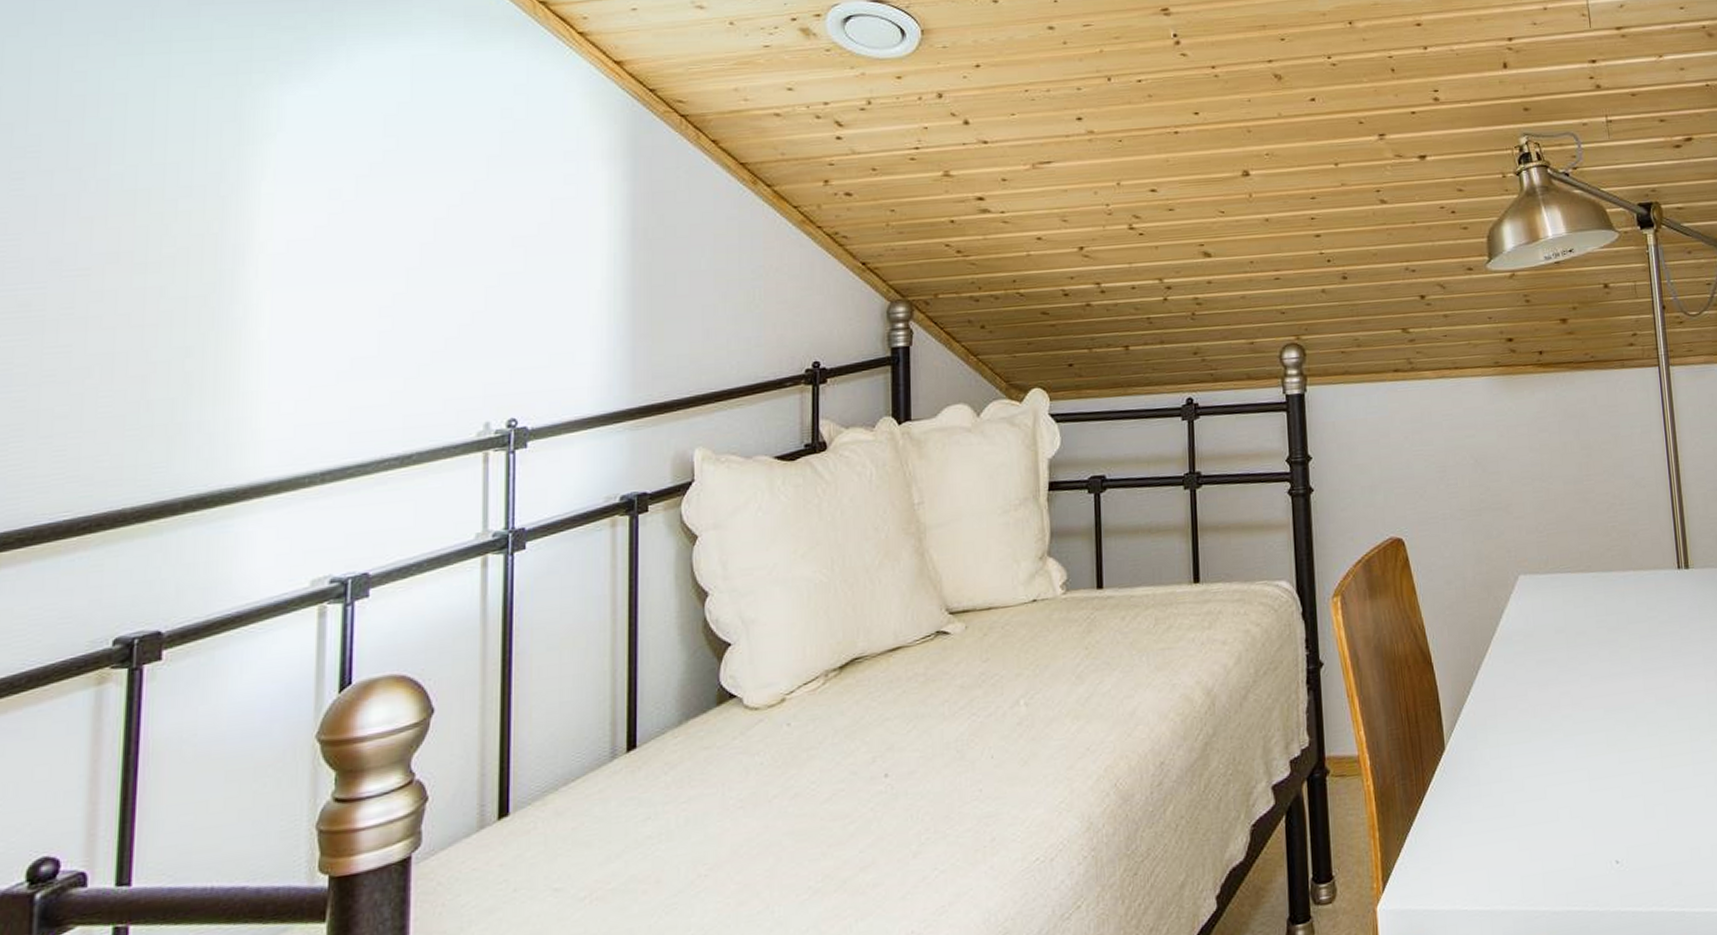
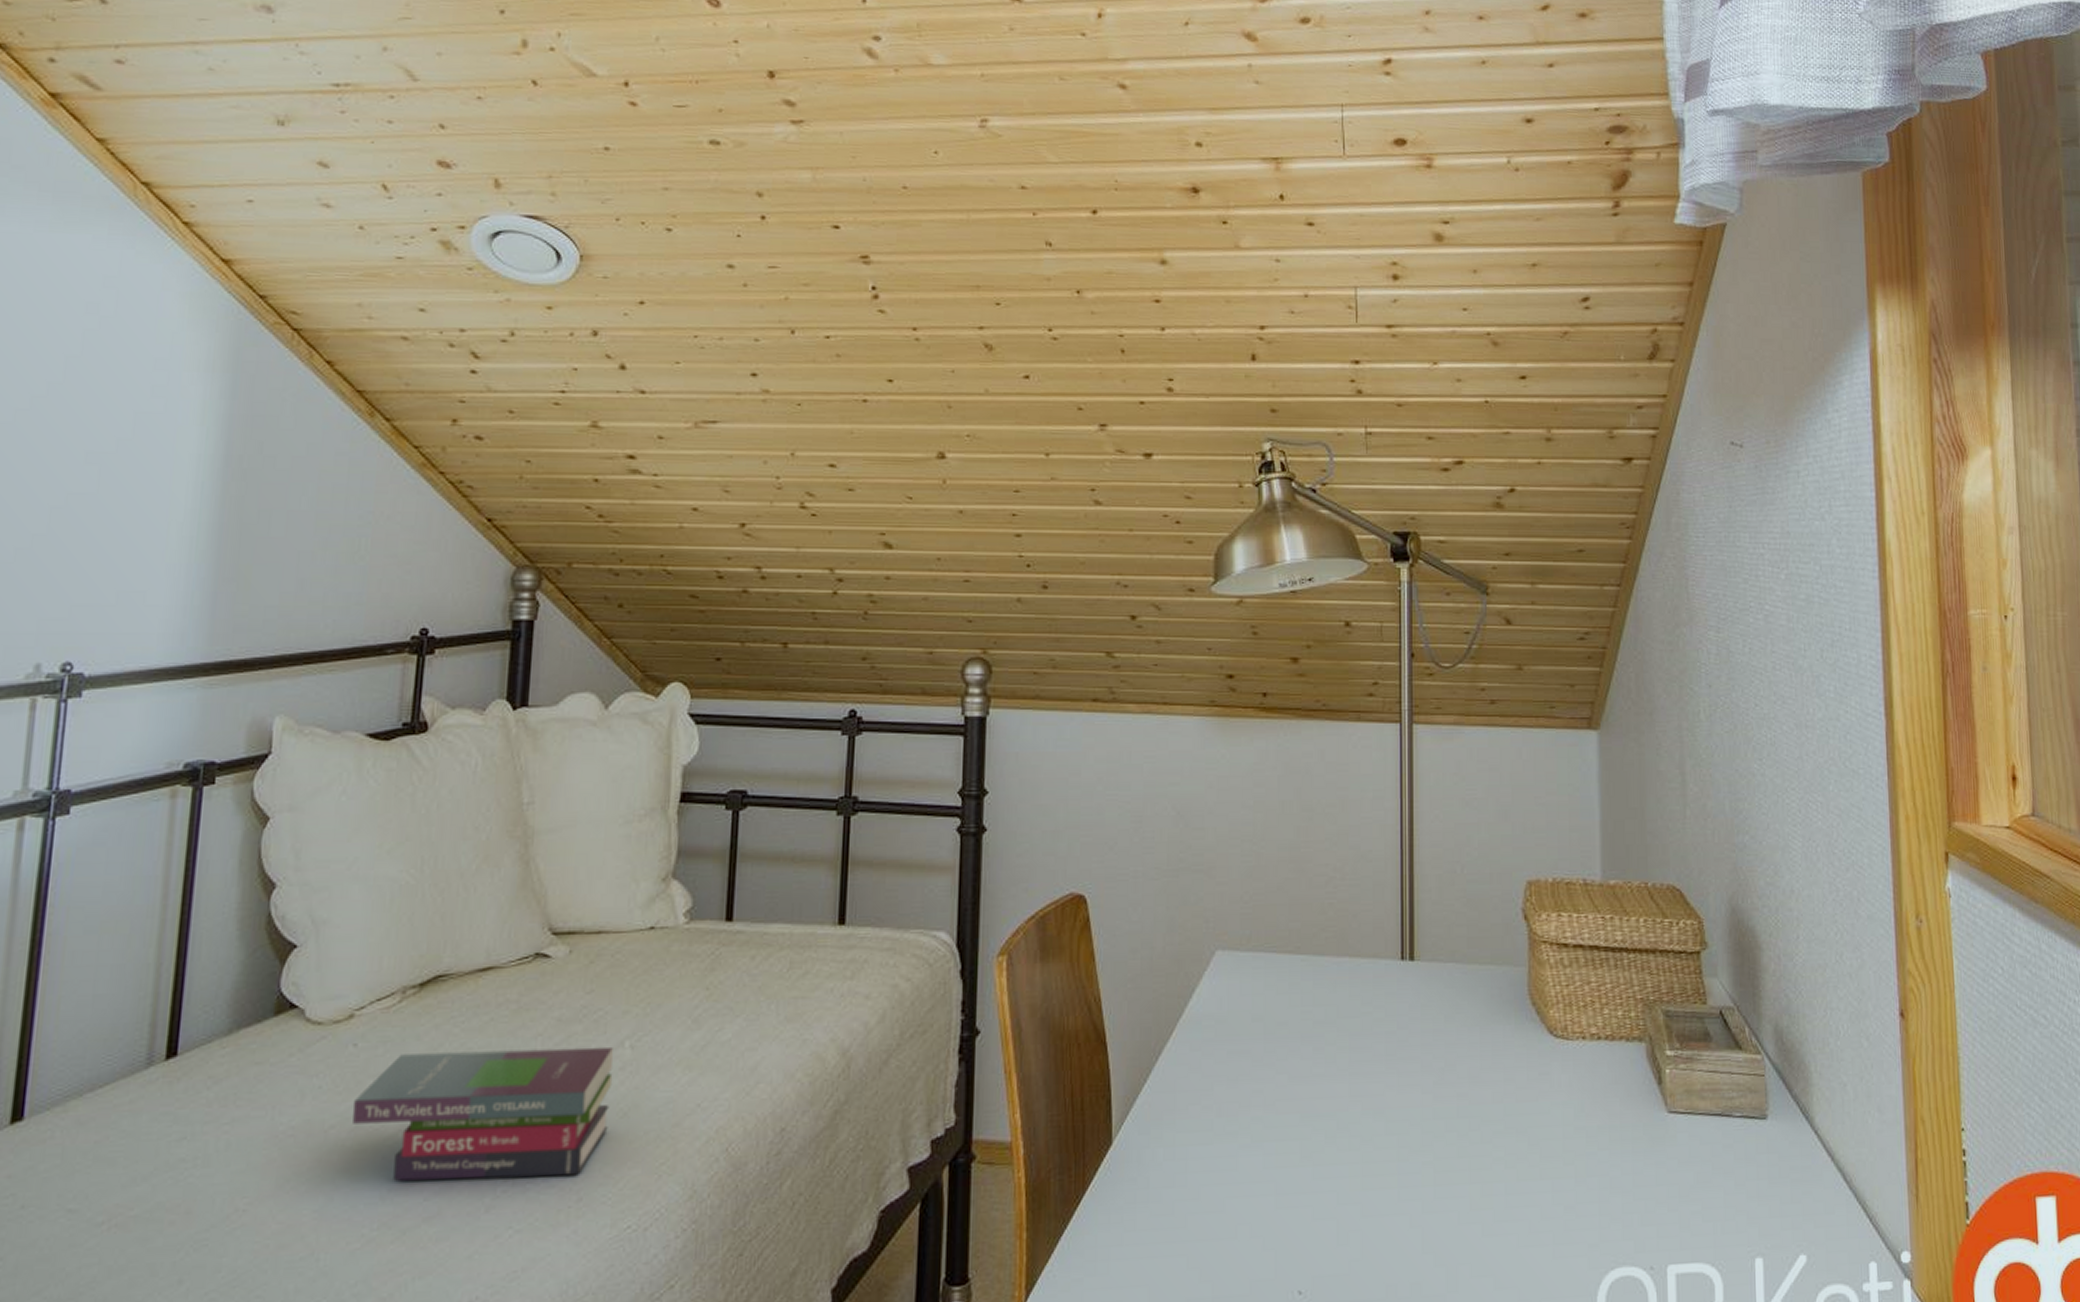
books: none [791,705,1012,838] -> present [352,1046,614,1181]

